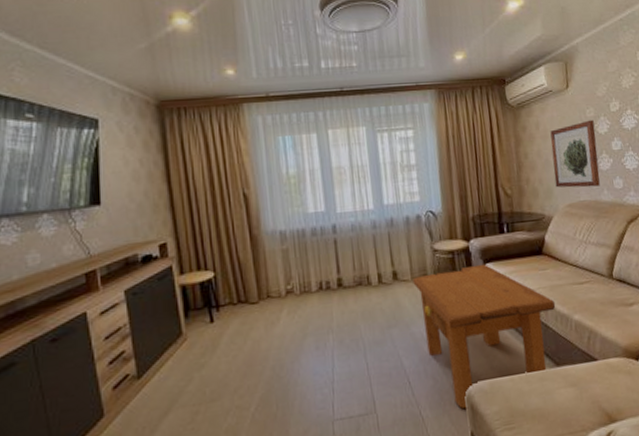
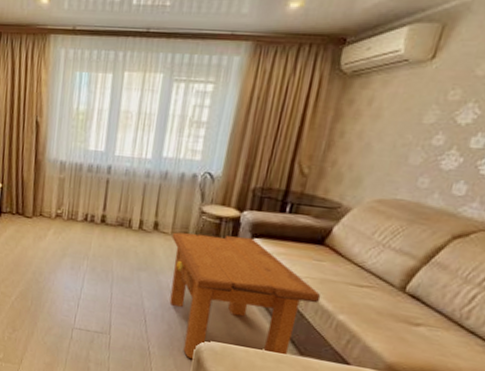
wall art: present [550,119,600,188] -> none [368,104,456,187]

